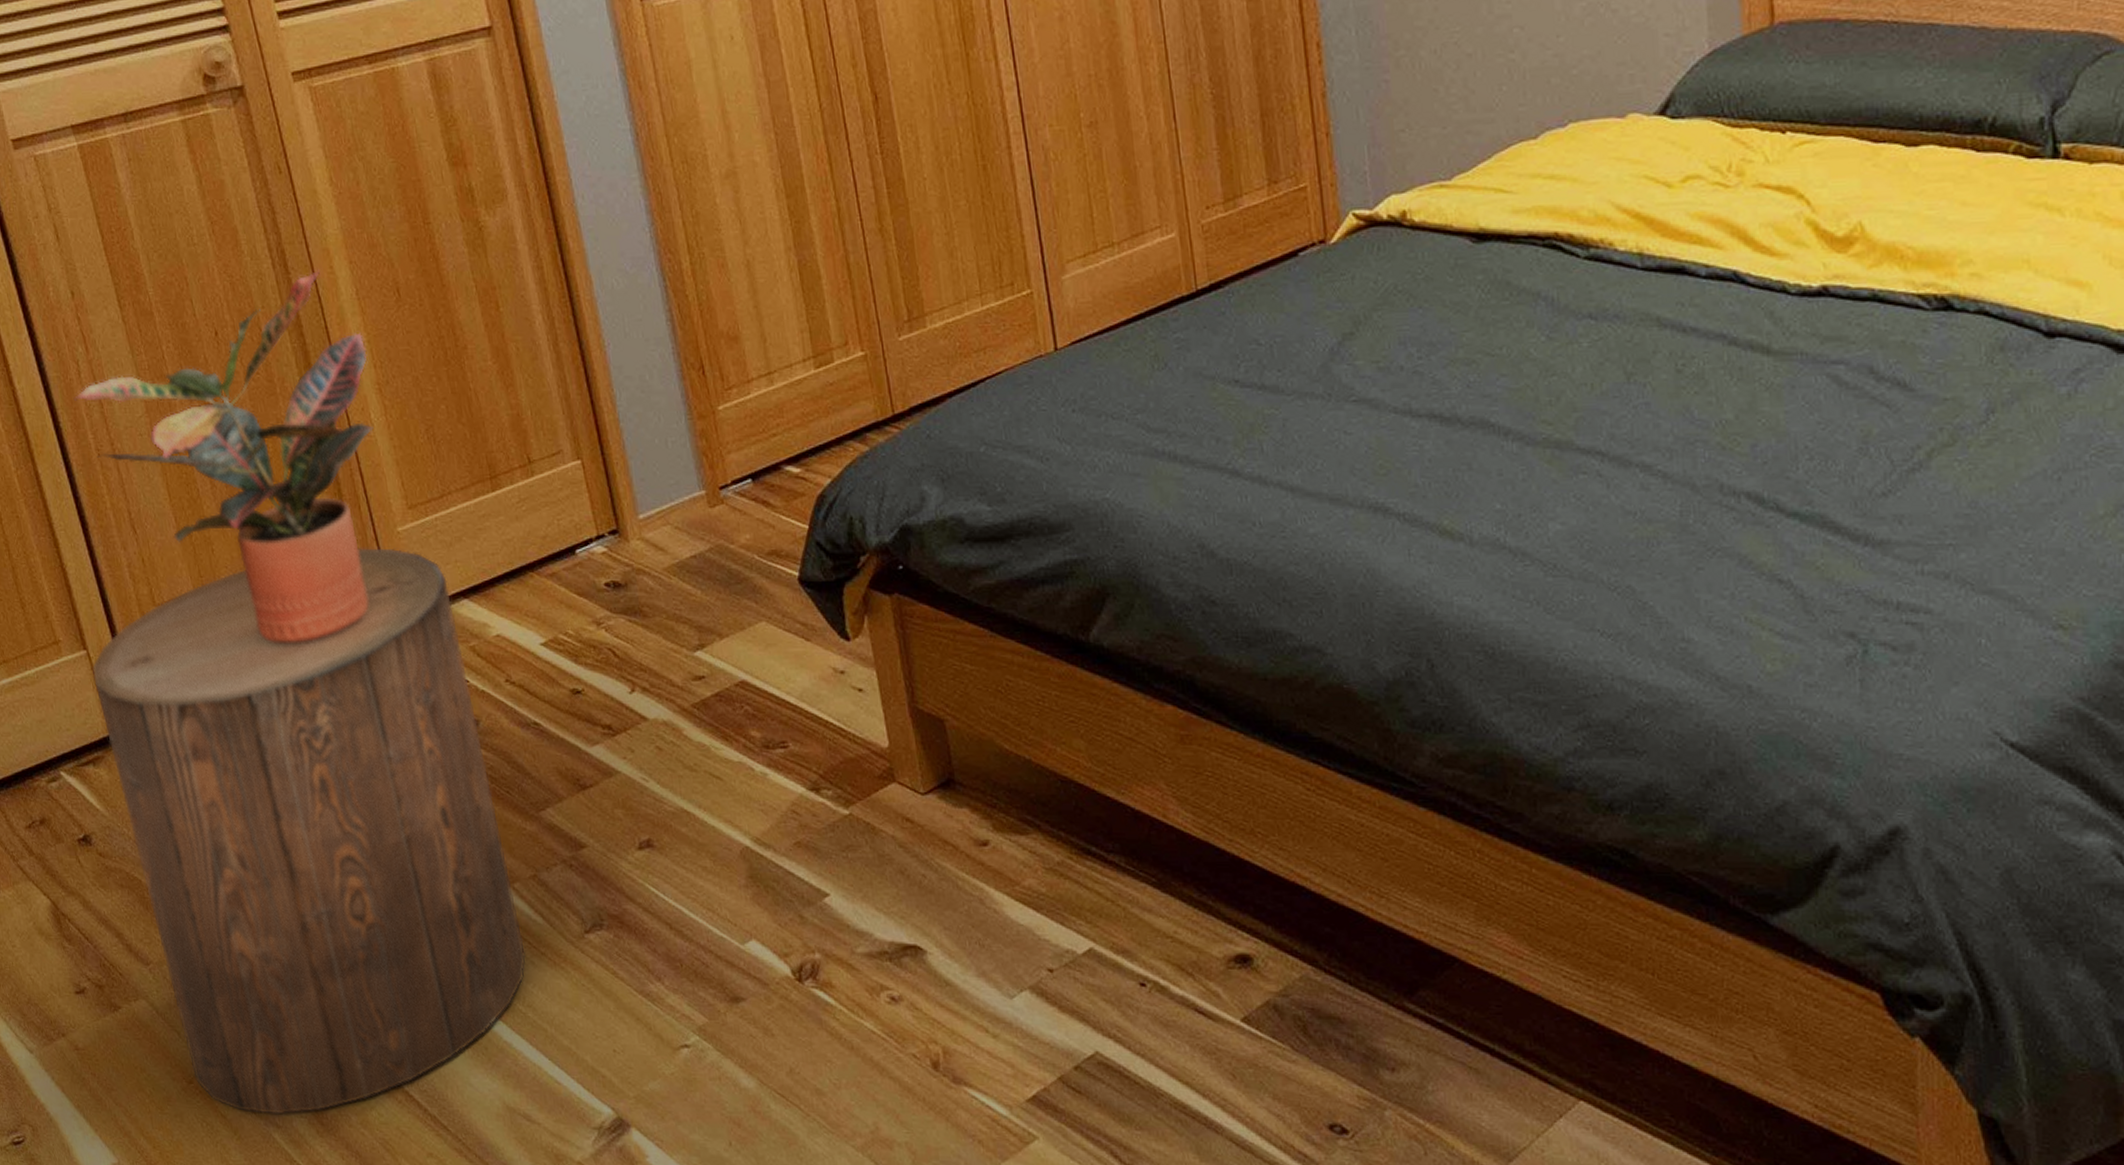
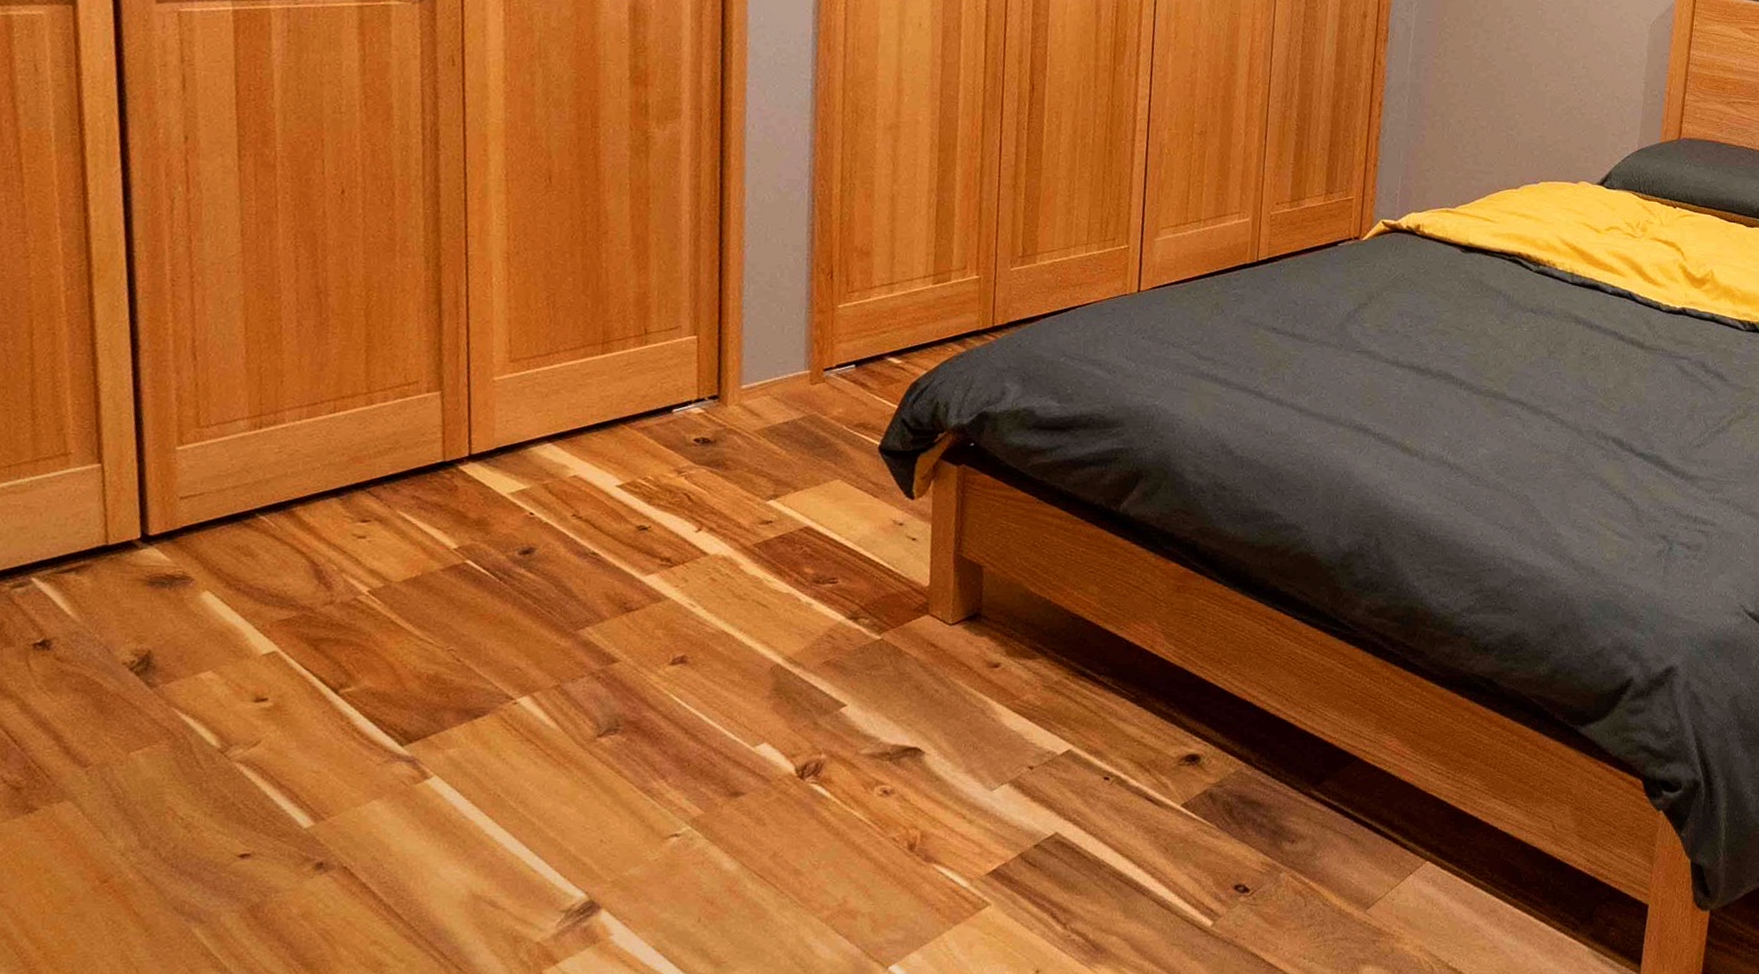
potted plant: present [73,269,374,643] -> none [158,150,504,470]
stool: present [92,548,527,1115] -> none [101,392,535,910]

